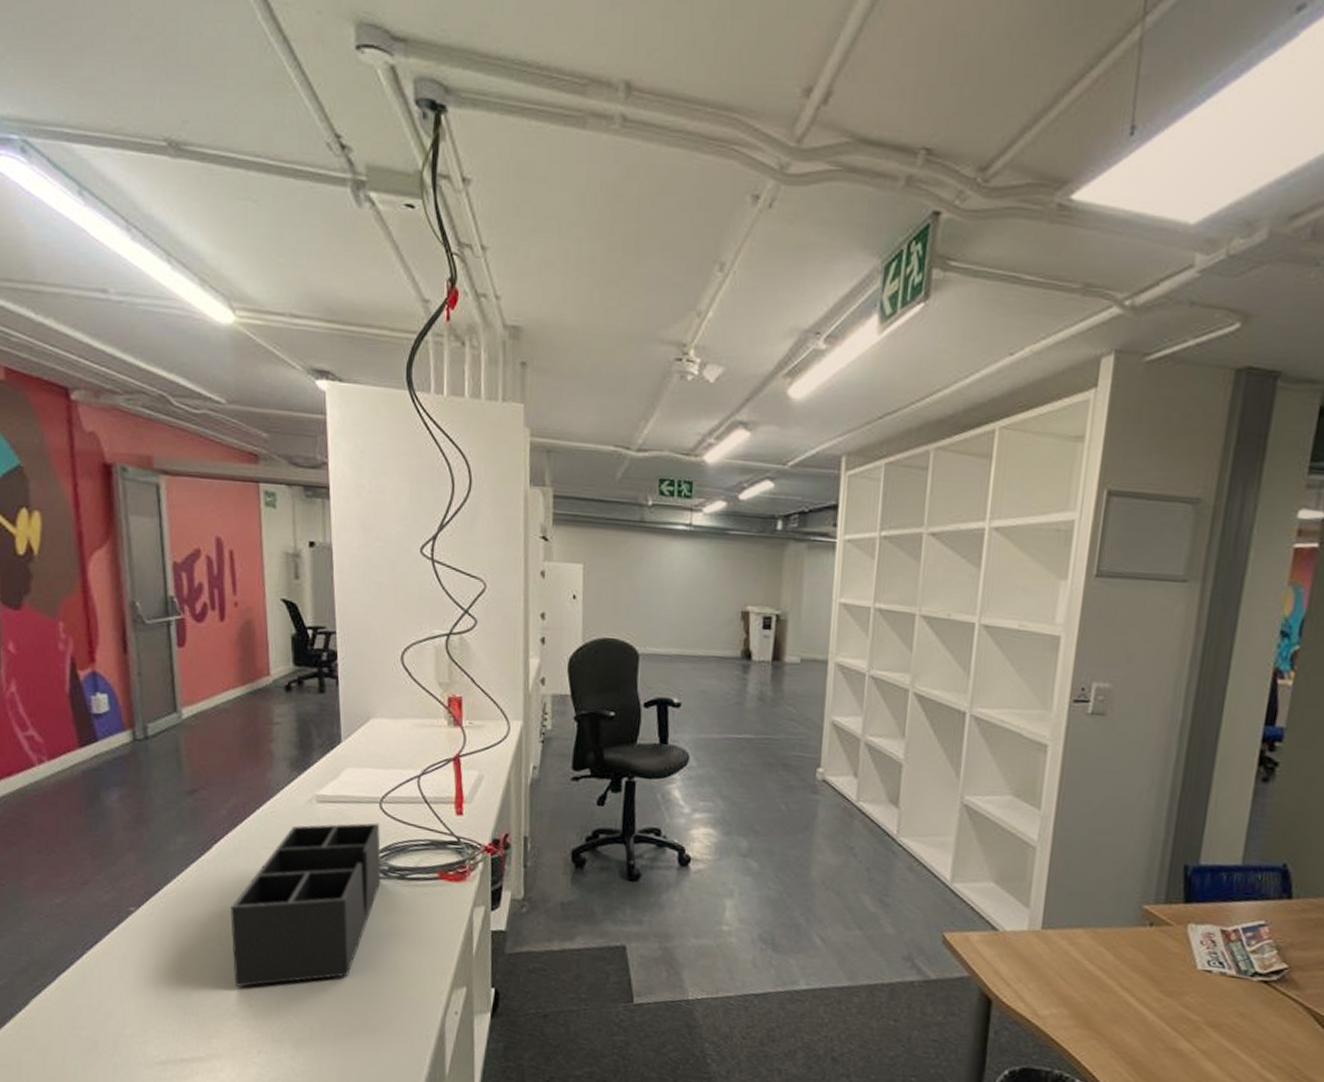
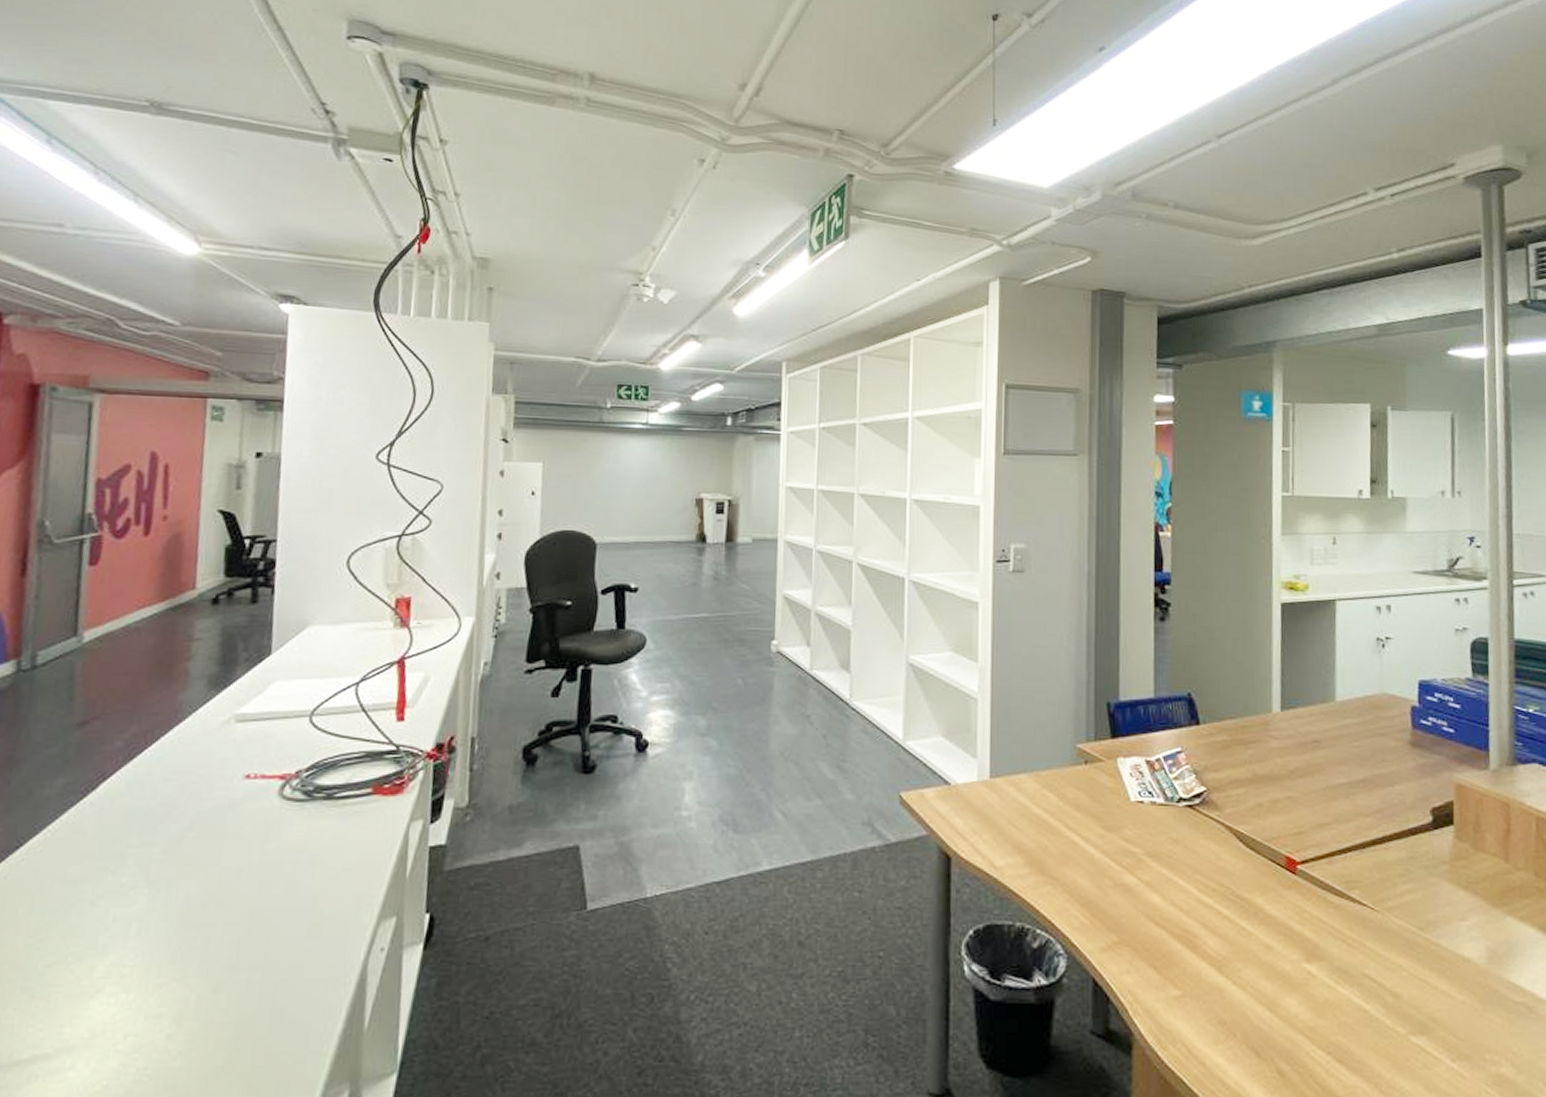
desk organizer: present [231,823,381,987] -> none [105,739,308,954]

